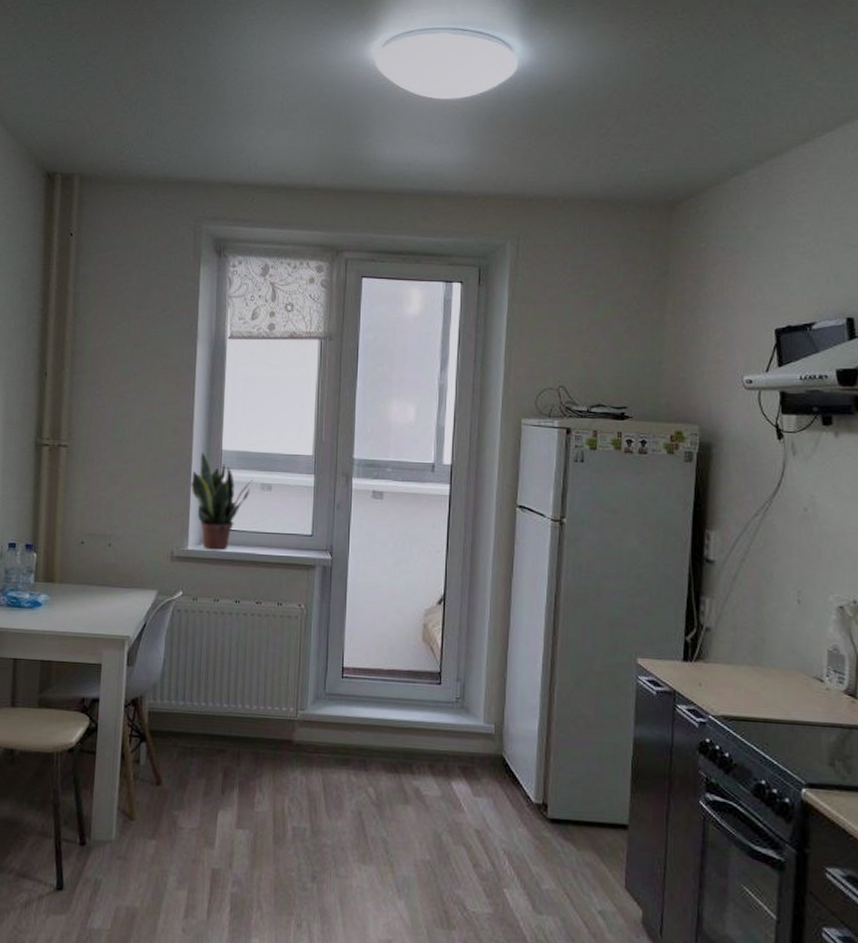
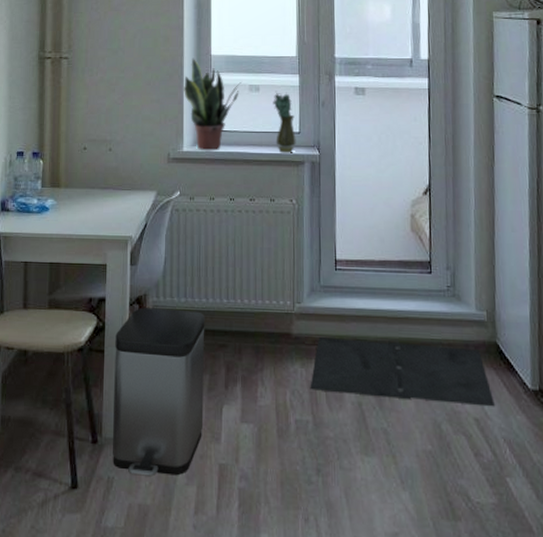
pedal bin: none [100,709,204,880] -> present [112,307,205,477]
vase: none [285,490,308,556] -> present [273,91,296,153]
door mat: none [309,745,497,819] -> present [310,337,495,407]

